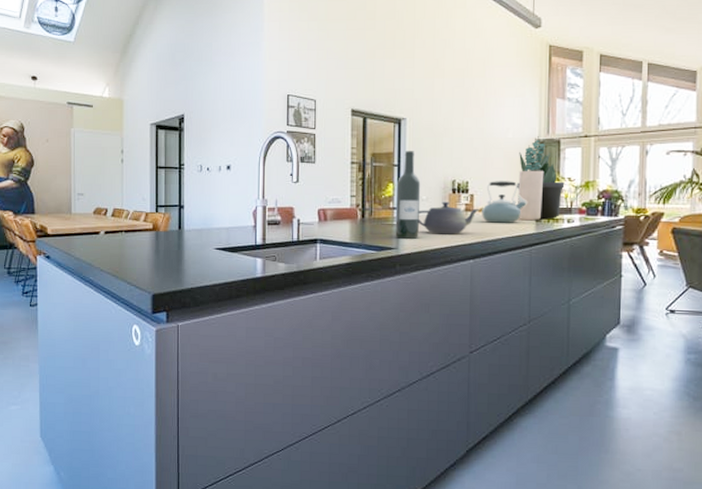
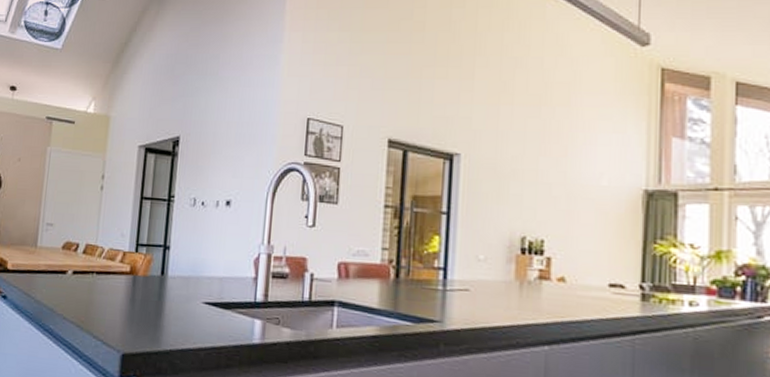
wine bottle: present [395,151,421,239] -> none [439,195,478,311]
teapot: present [418,201,481,235] -> none [471,264,561,310]
kettle: present [482,181,528,223] -> none [562,241,630,301]
planter: present [517,151,565,219] -> none [614,204,685,299]
vase: present [518,136,545,221] -> none [615,186,655,300]

